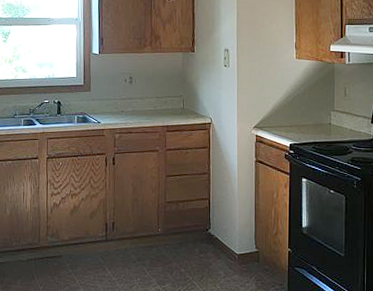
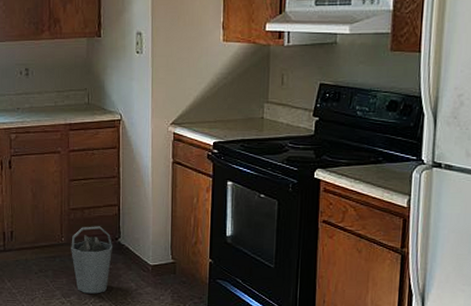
trash bin: none [166,218,203,281] -> present [71,226,112,294]

